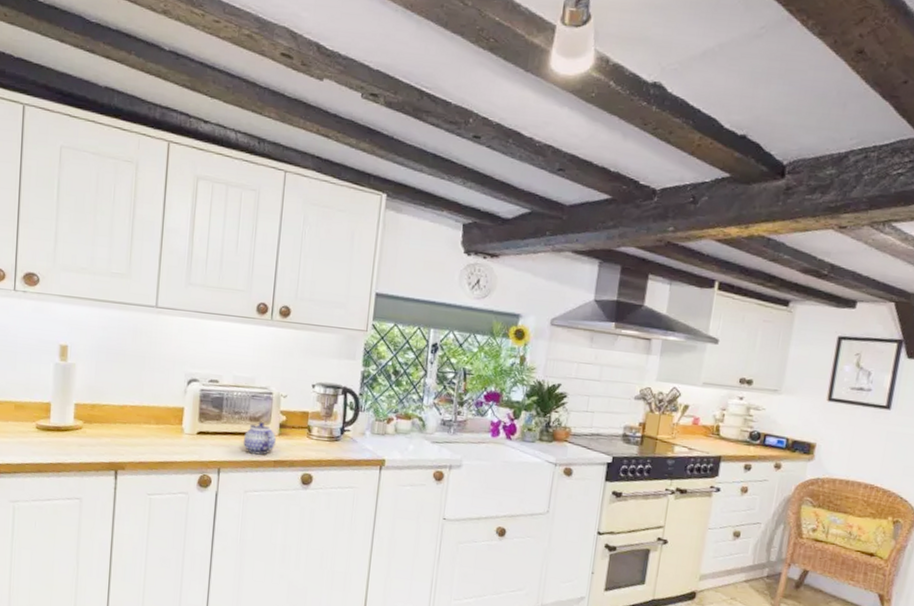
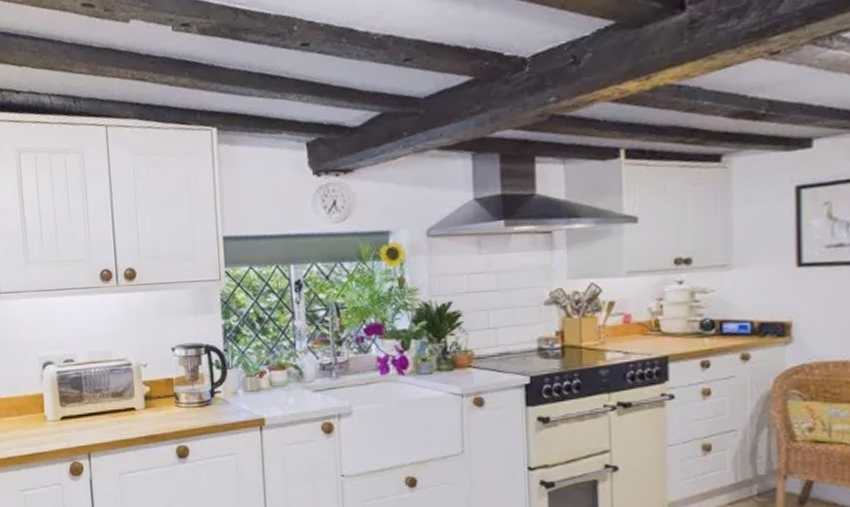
teapot: present [243,422,276,455] -> none [109,397,143,433]

